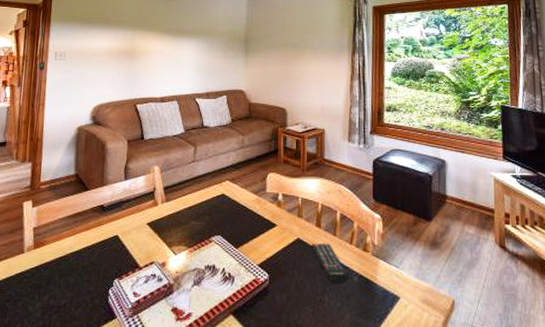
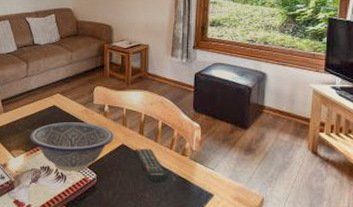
decorative bowl: none [194,213,289,272] -> present [29,122,114,172]

